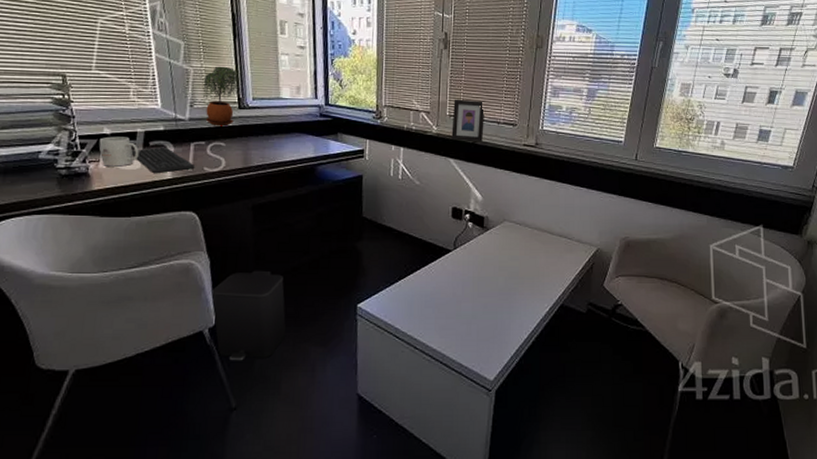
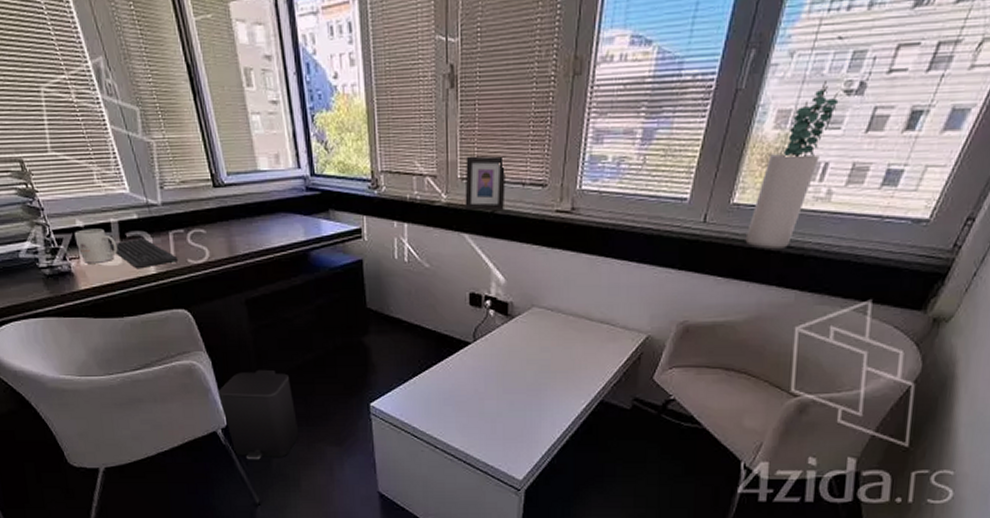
potted plant: present [203,66,239,127] -> none [169,135,210,210]
vase: none [667,67,722,184] -> present [745,81,839,250]

